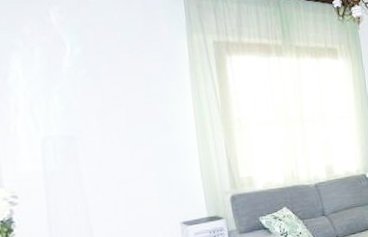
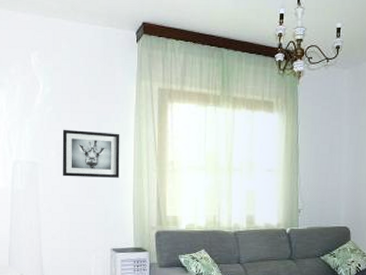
wall art: none [102,93,181,149] -> present [62,129,120,178]

